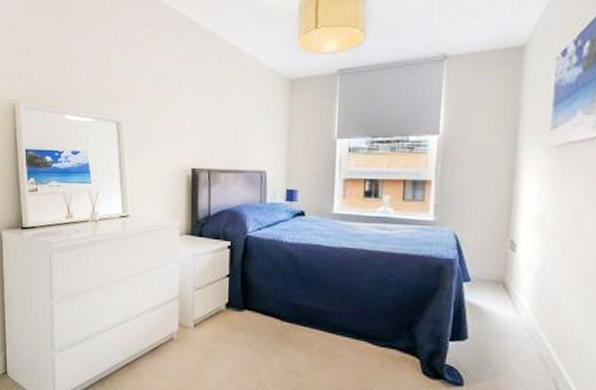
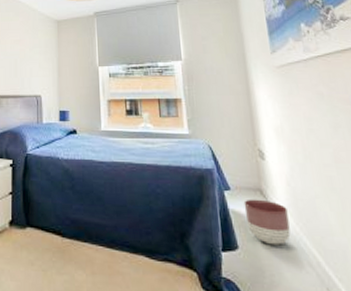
planter: none [481,291,529,338] -> present [243,199,291,245]

